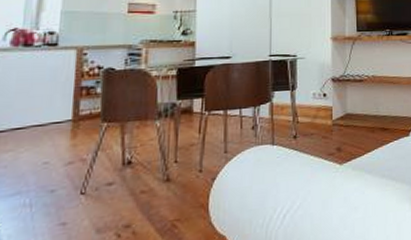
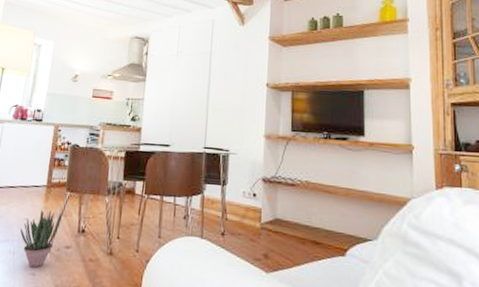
potted plant: none [37,147,98,217] -> present [20,209,62,268]

